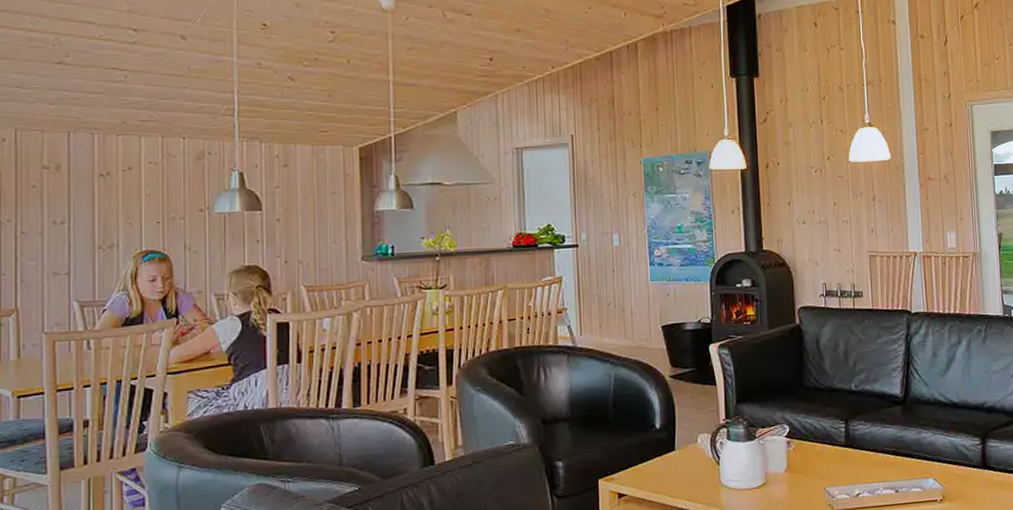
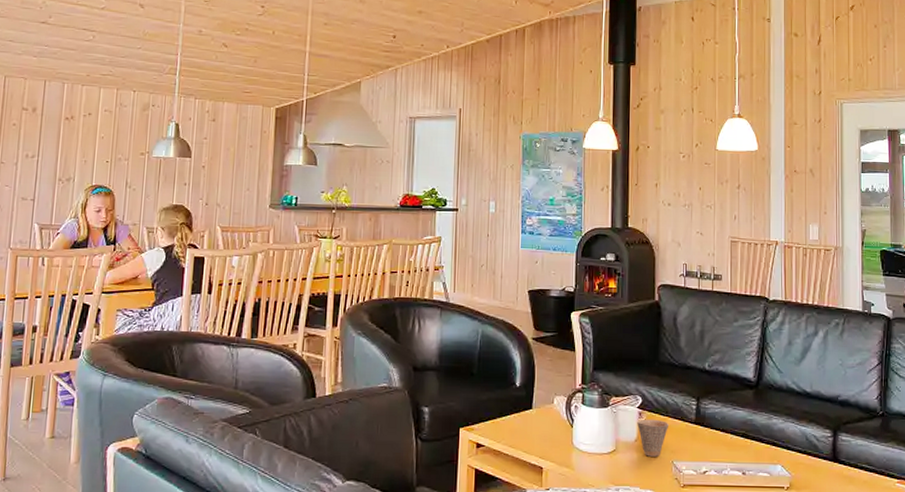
cup: none [786,446,819,486] -> present [637,419,670,457]

